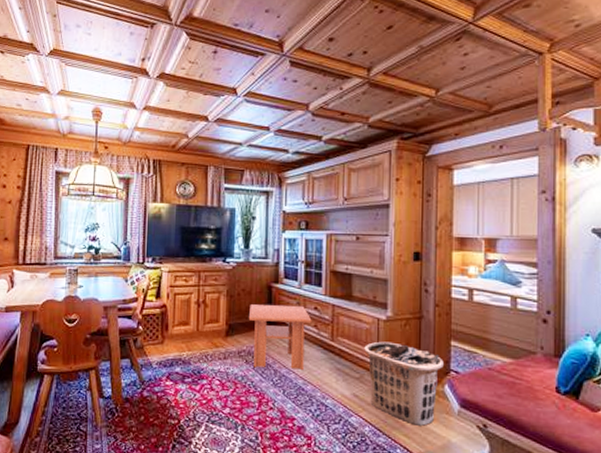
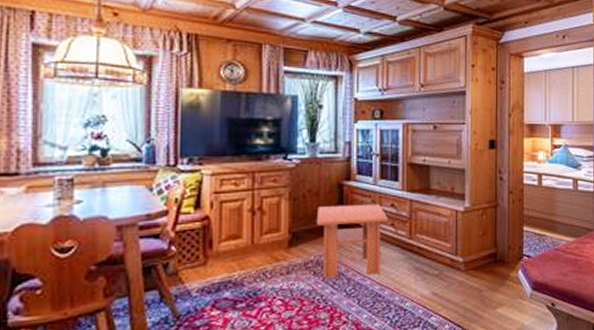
clothes hamper: present [364,341,444,426] -> none [443,233,517,315]

